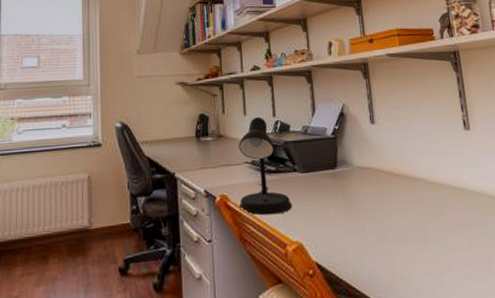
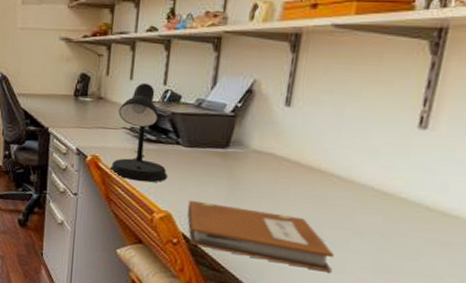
notebook: none [314,224,443,274] -> present [187,200,334,273]

